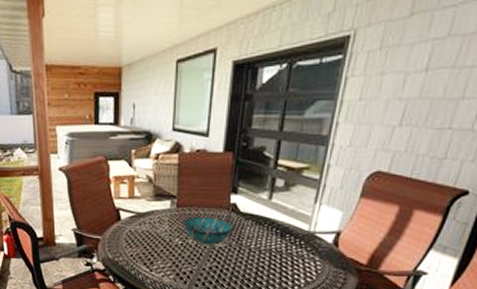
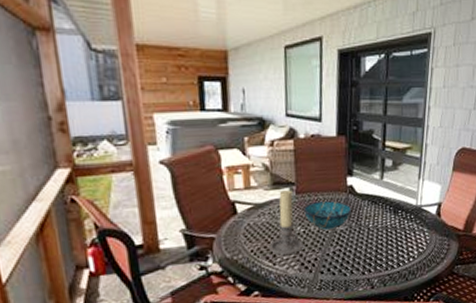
candle holder: none [147,203,180,265] -> present [269,190,303,256]

